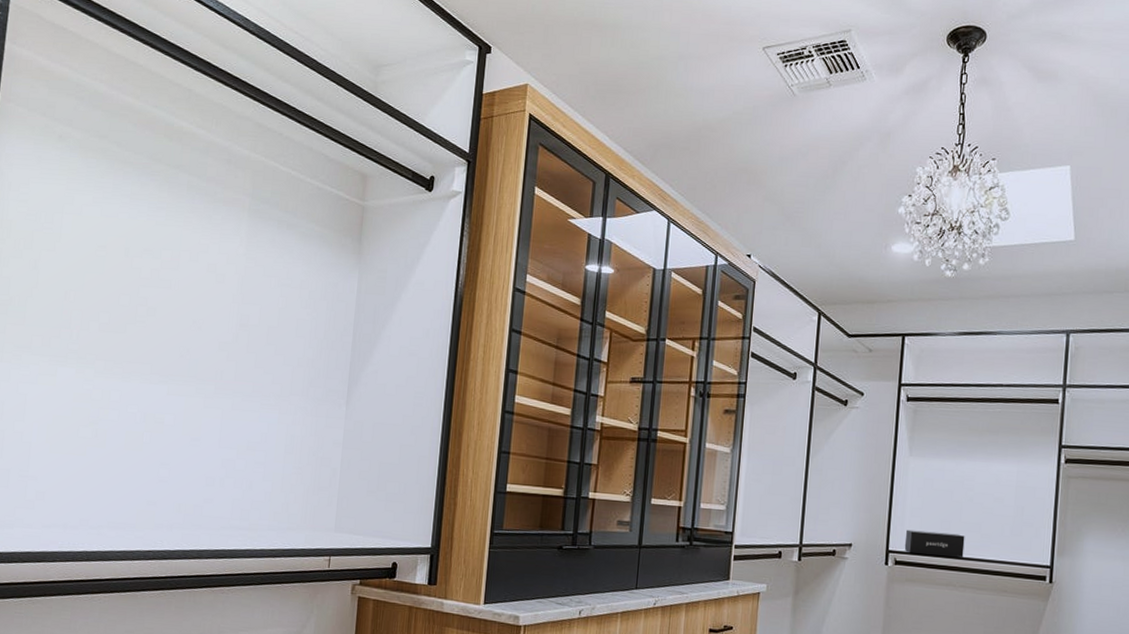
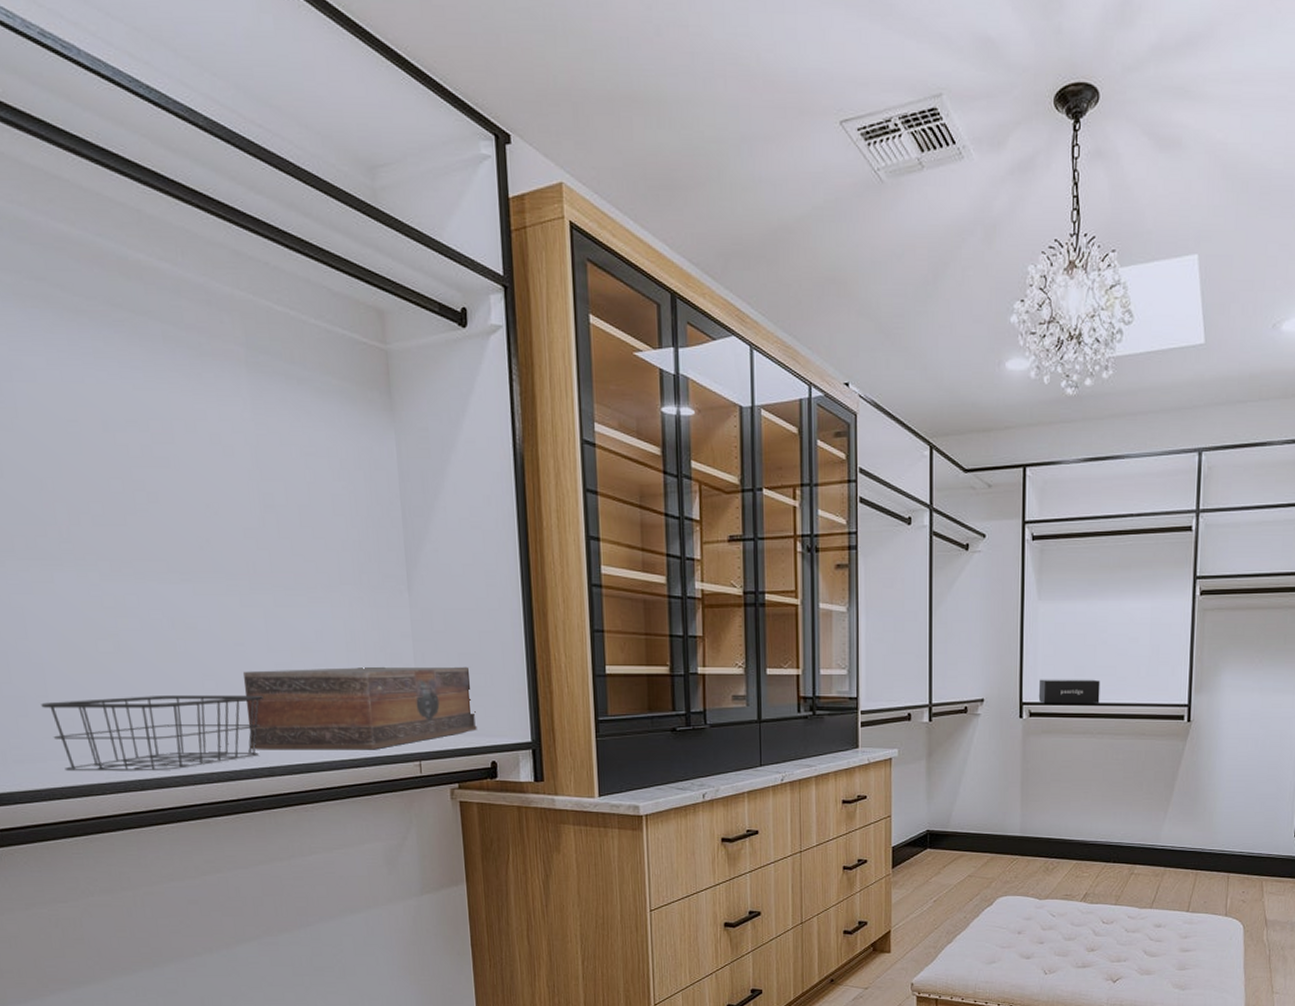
basket: none [21,476,207,545] -> present [41,694,265,772]
decorative box: none [186,463,386,543] -> present [243,667,477,750]

